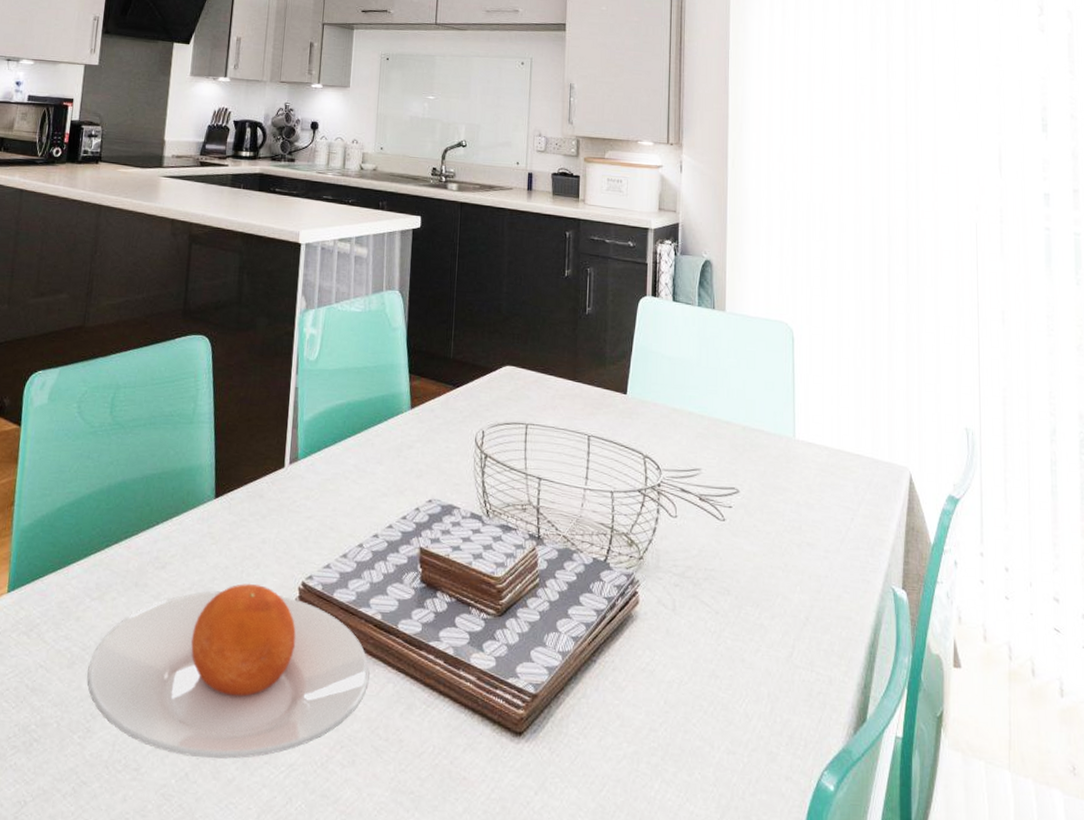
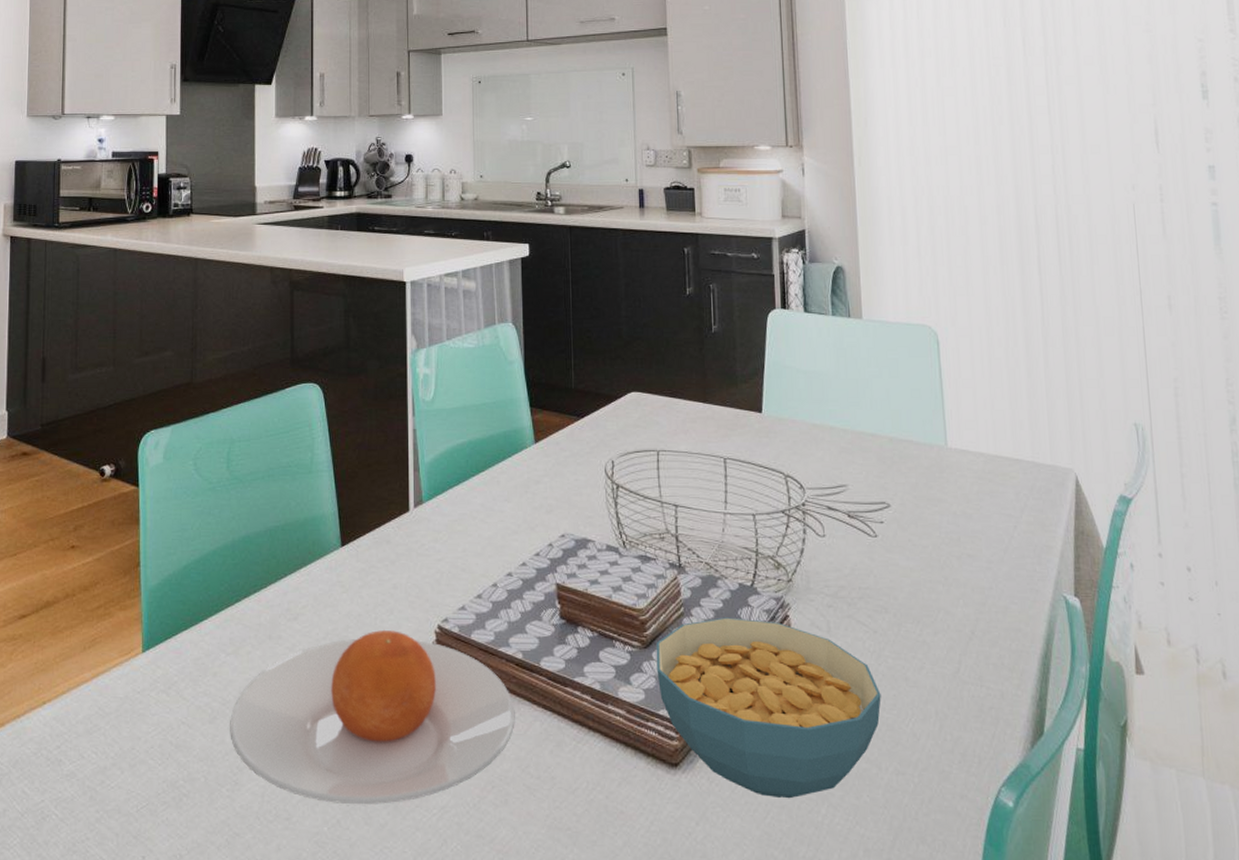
cereal bowl: none [509,590,718,773] -> present [656,617,881,799]

